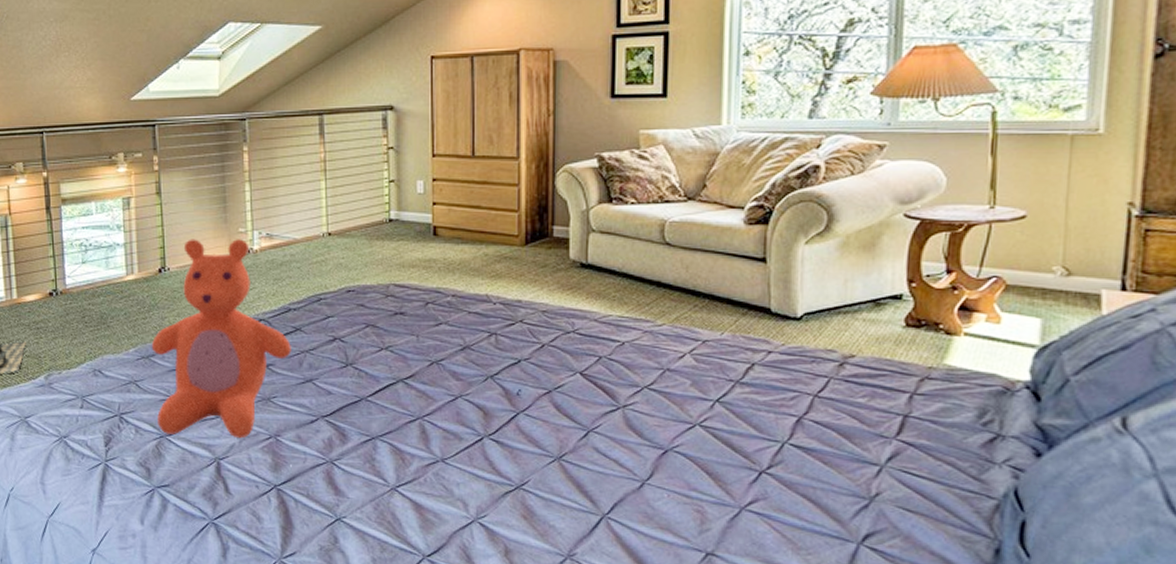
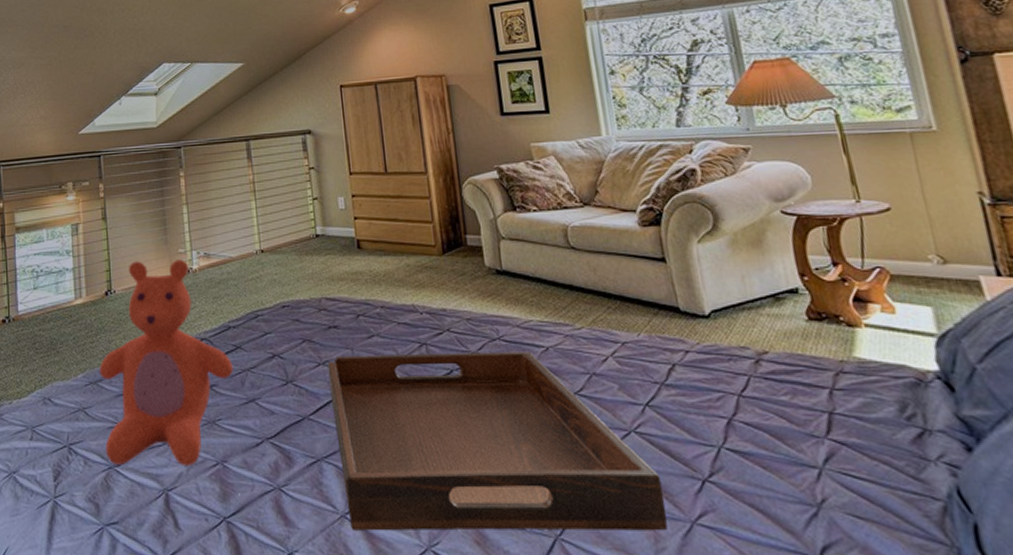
serving tray: none [390,341,717,515] -> present [327,351,668,531]

